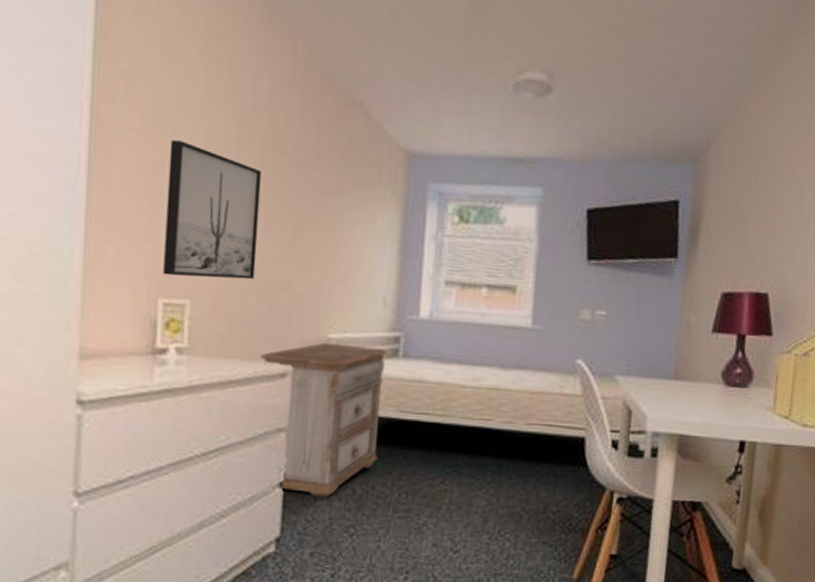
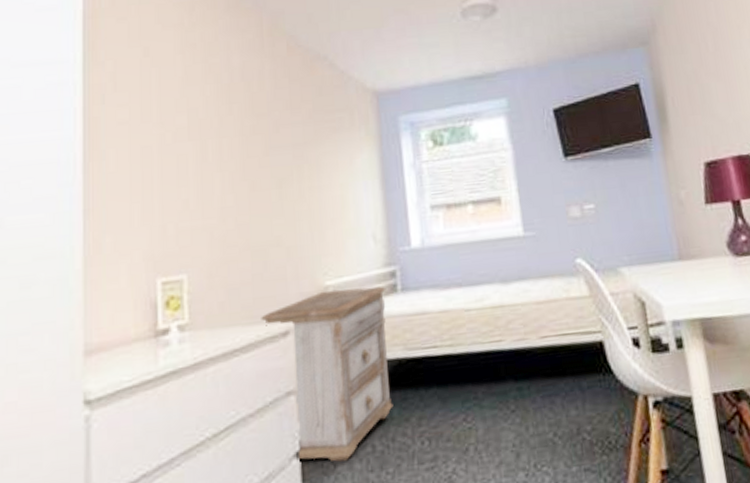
wall art: present [163,140,262,280] -> none [157,124,247,254]

